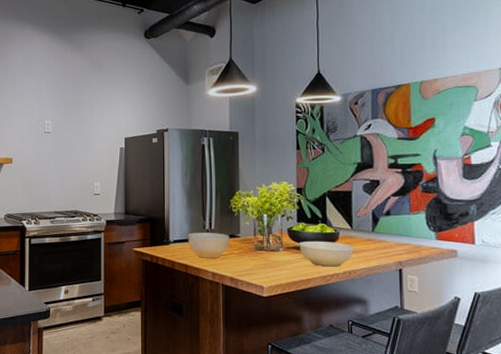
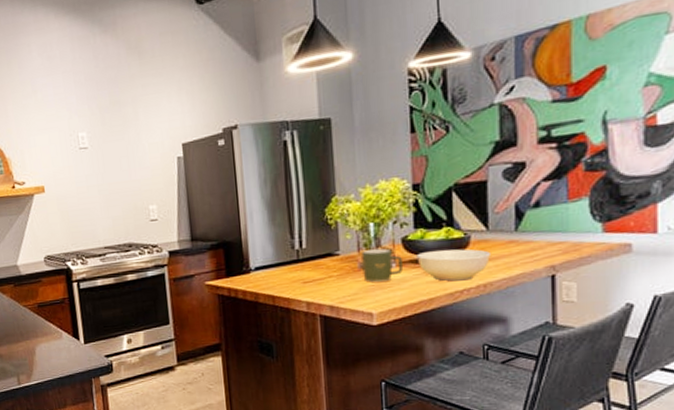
bowl: present [187,233,229,258] -> none [271,252,326,286]
mug: none [257,235,288,261] -> present [361,248,403,282]

